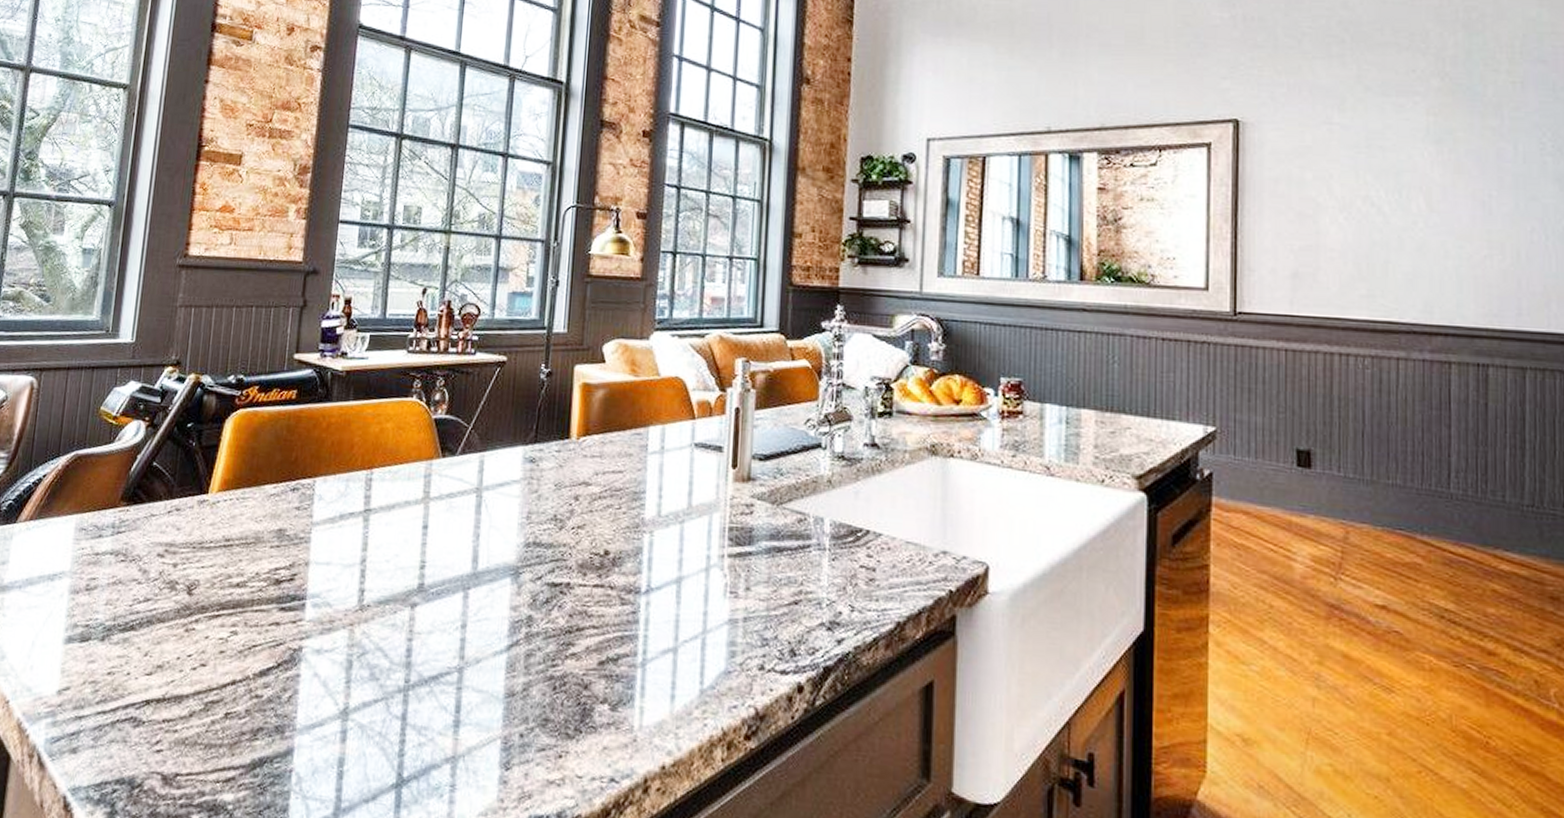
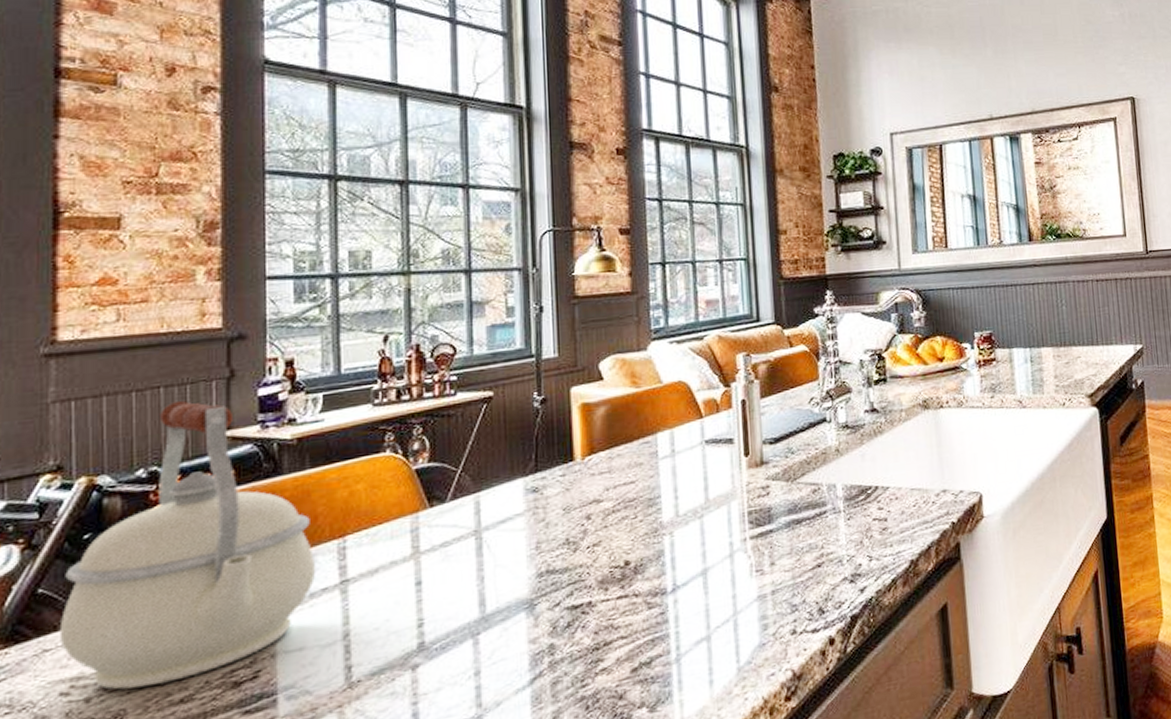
kettle: none [163,321,348,566] -> present [61,401,316,690]

